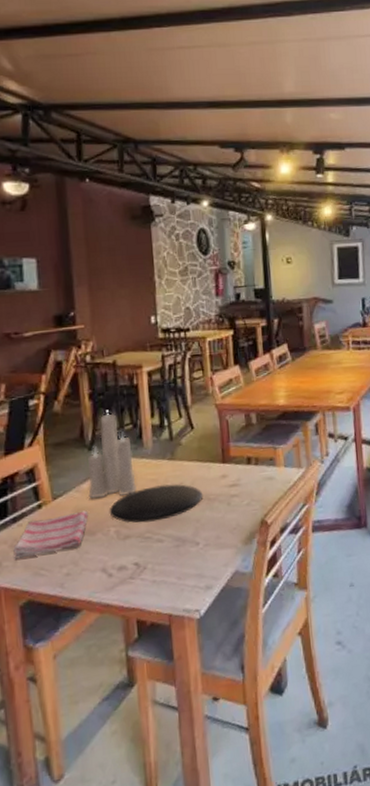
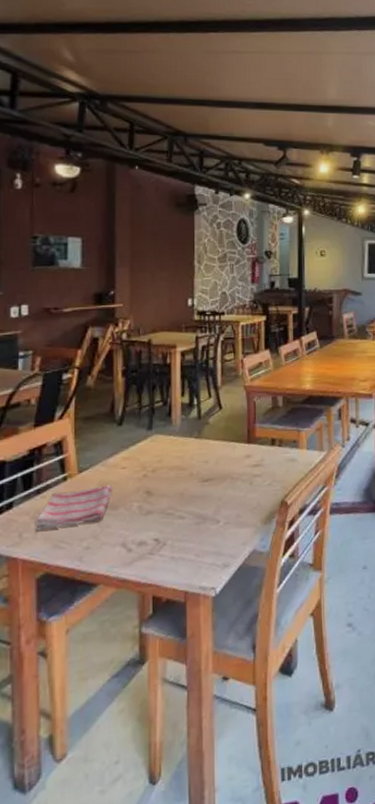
candle: present [87,410,137,499] -> none [114,387,162,474]
plate: present [109,484,204,523] -> none [133,462,227,499]

